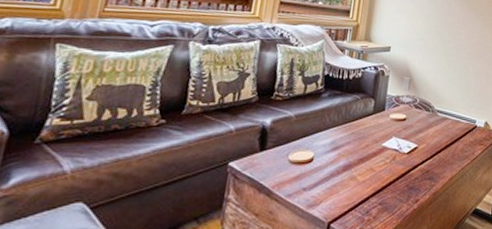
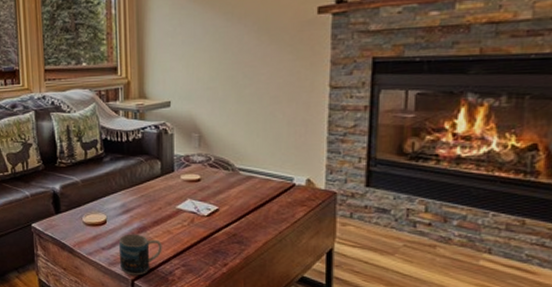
mug: none [319,172,364,218] -> present [119,234,162,276]

